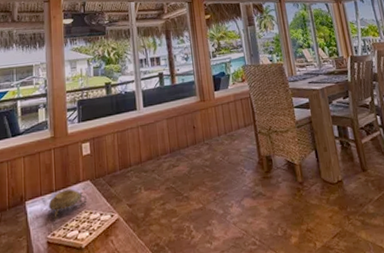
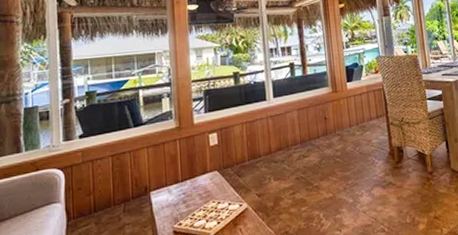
decorative bowl: present [48,189,87,221] -> none [174,179,214,211]

